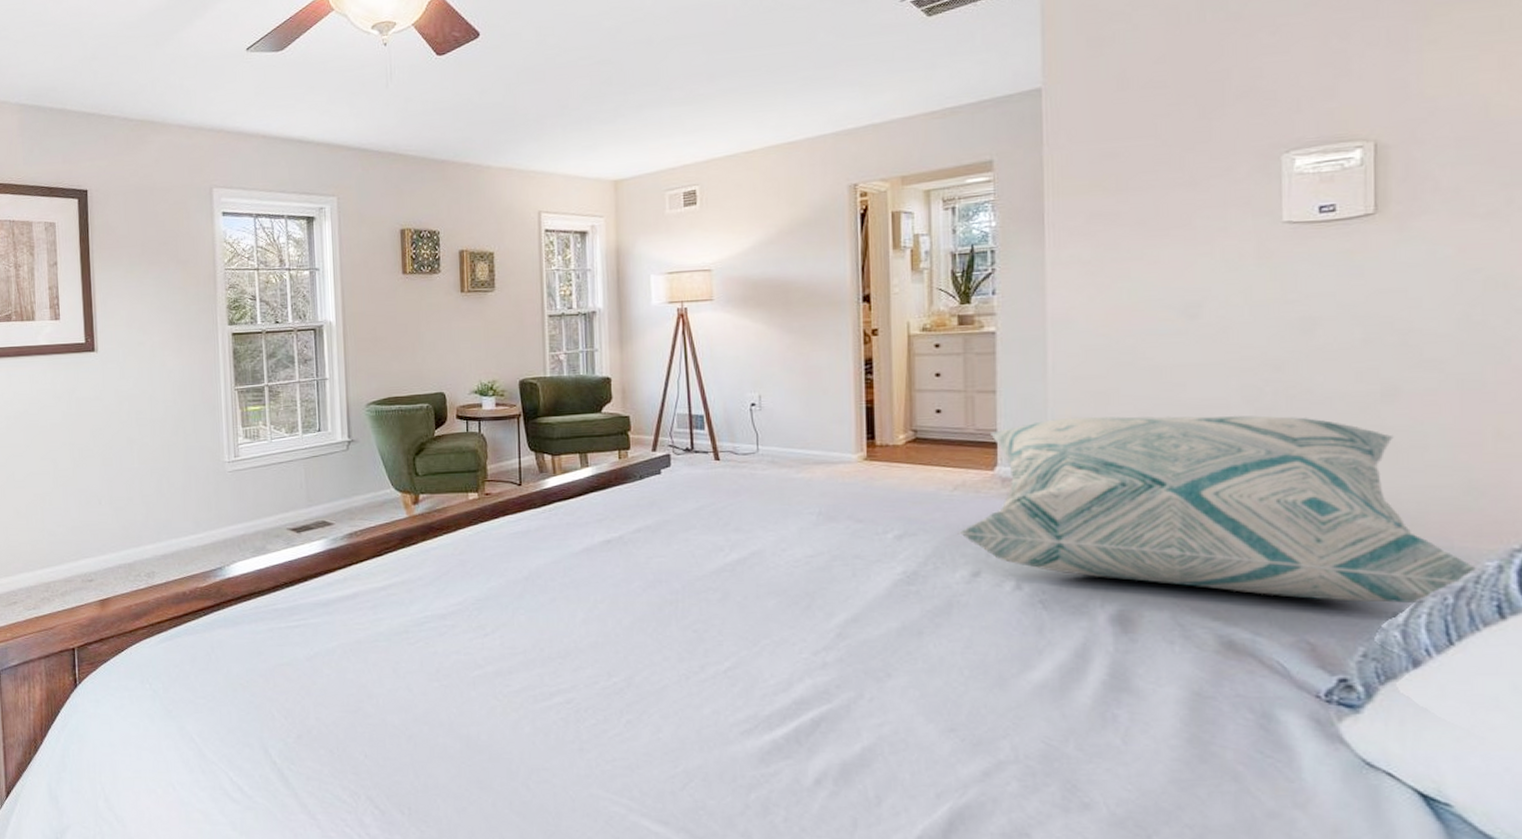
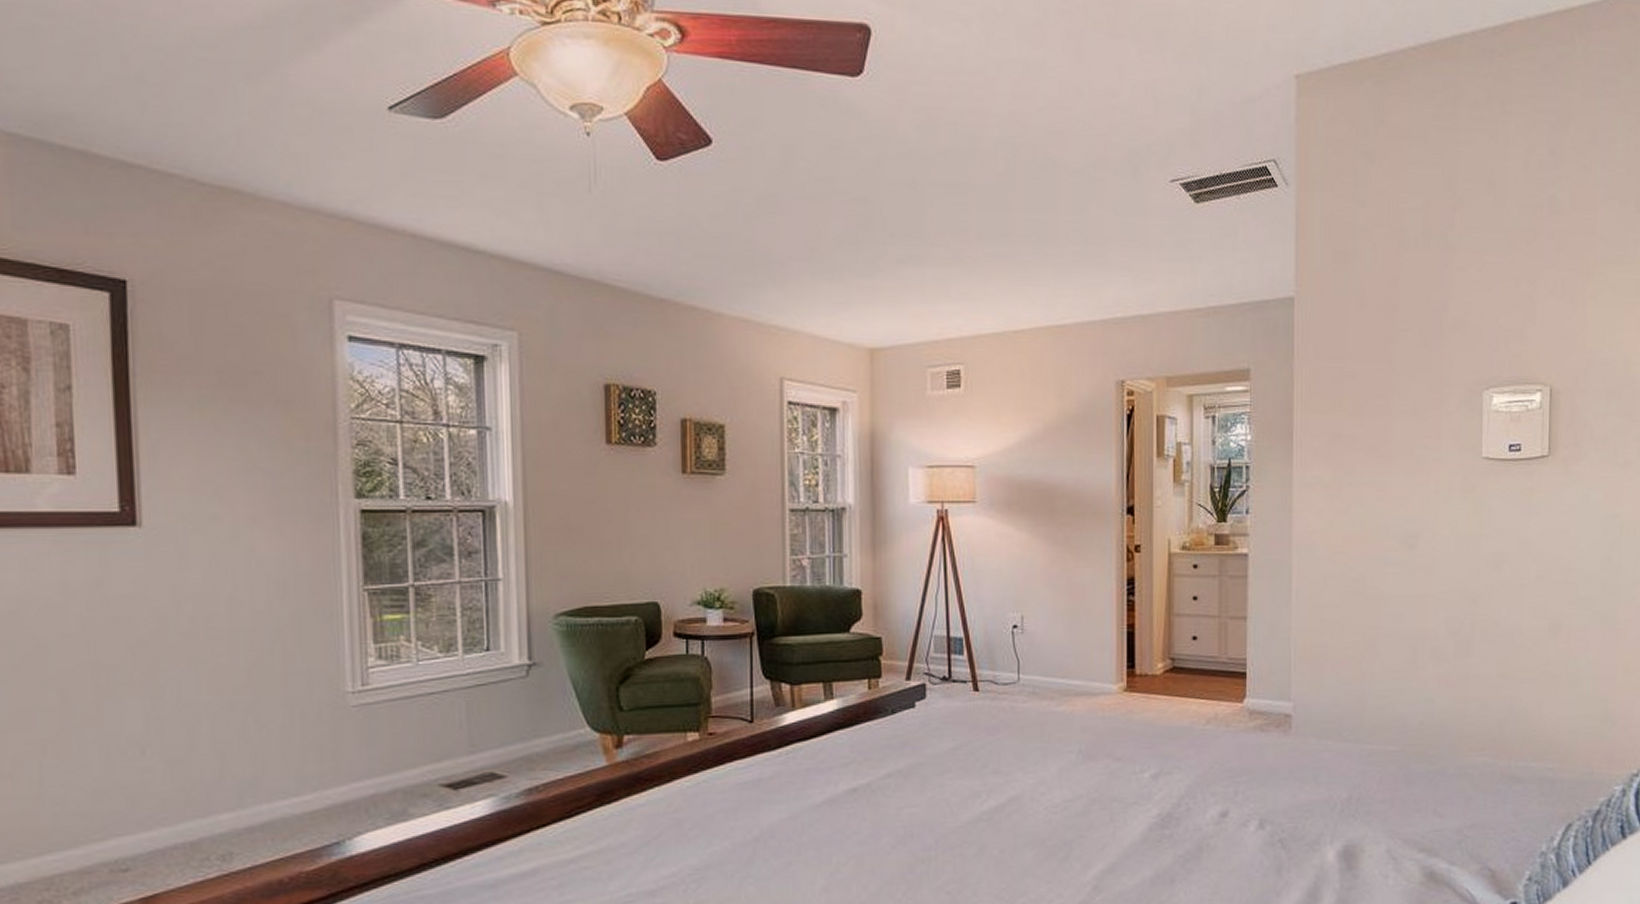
decorative pillow: present [957,415,1480,604] -> none [1209,646,1610,829]

